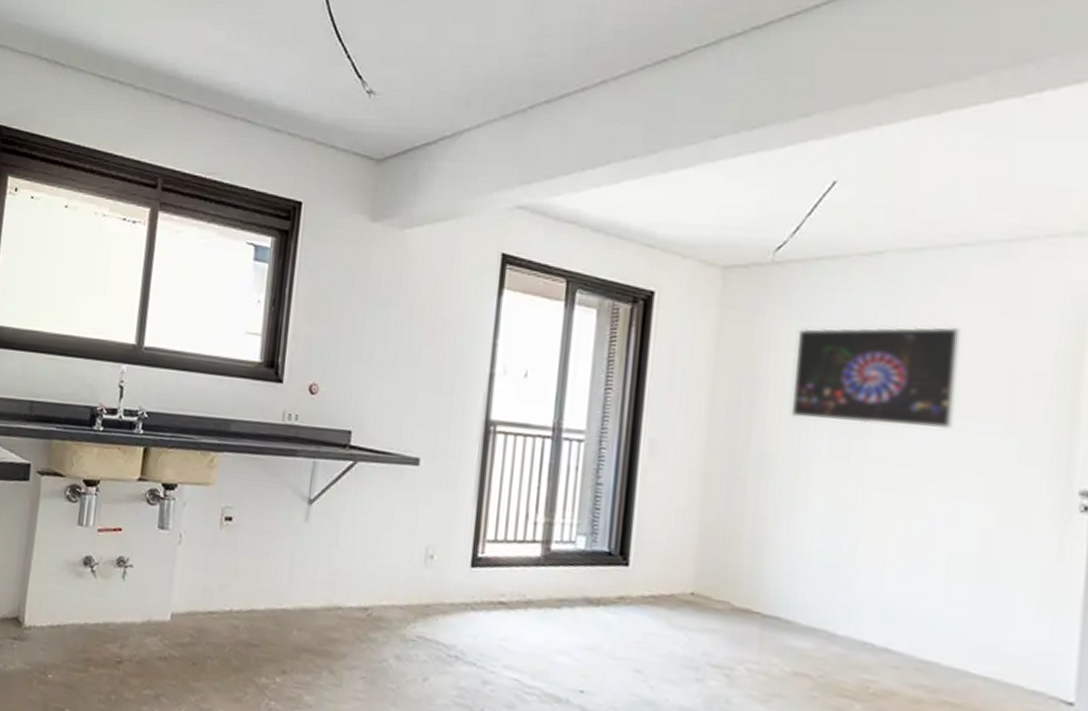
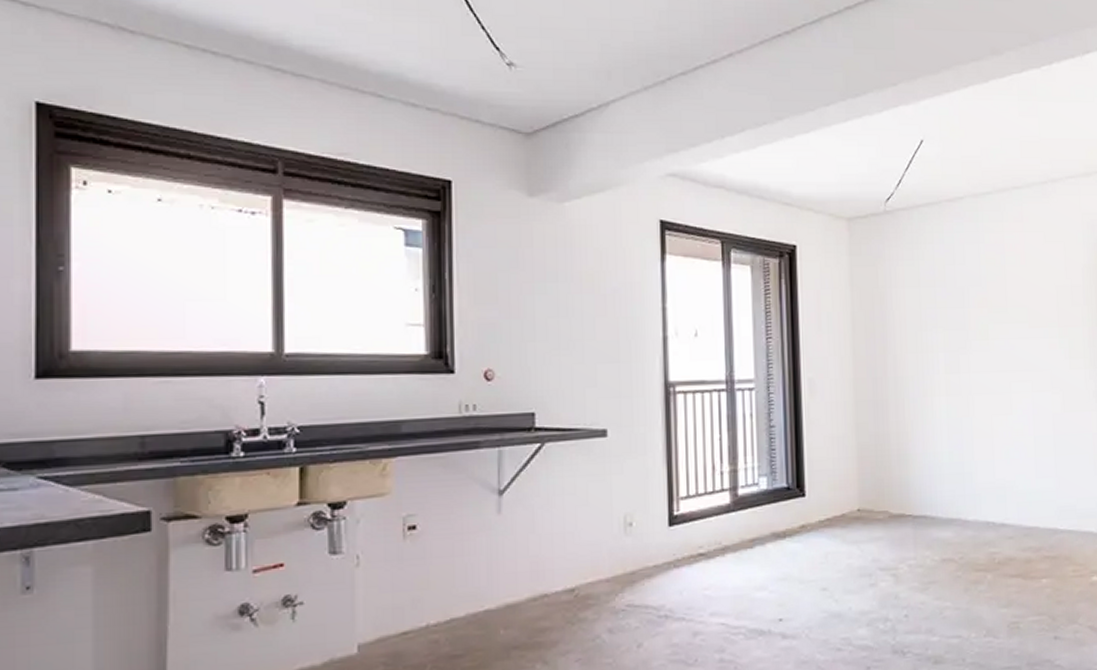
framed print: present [791,326,961,430] -> none [911,254,1025,343]

